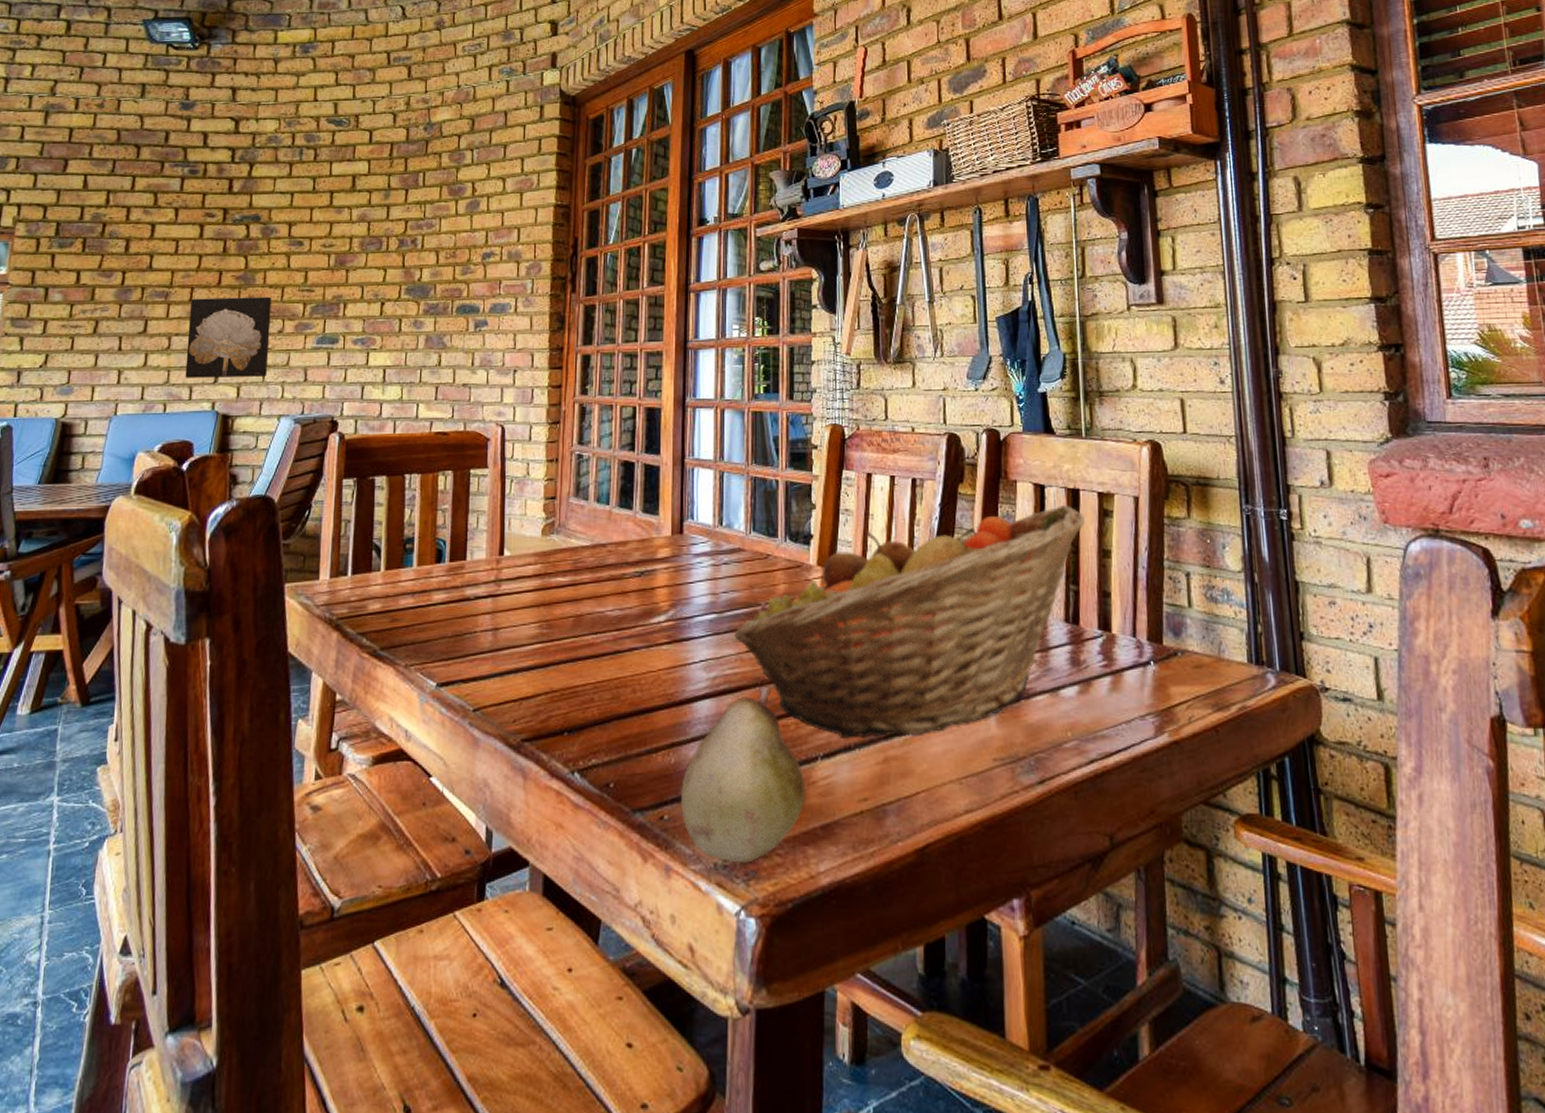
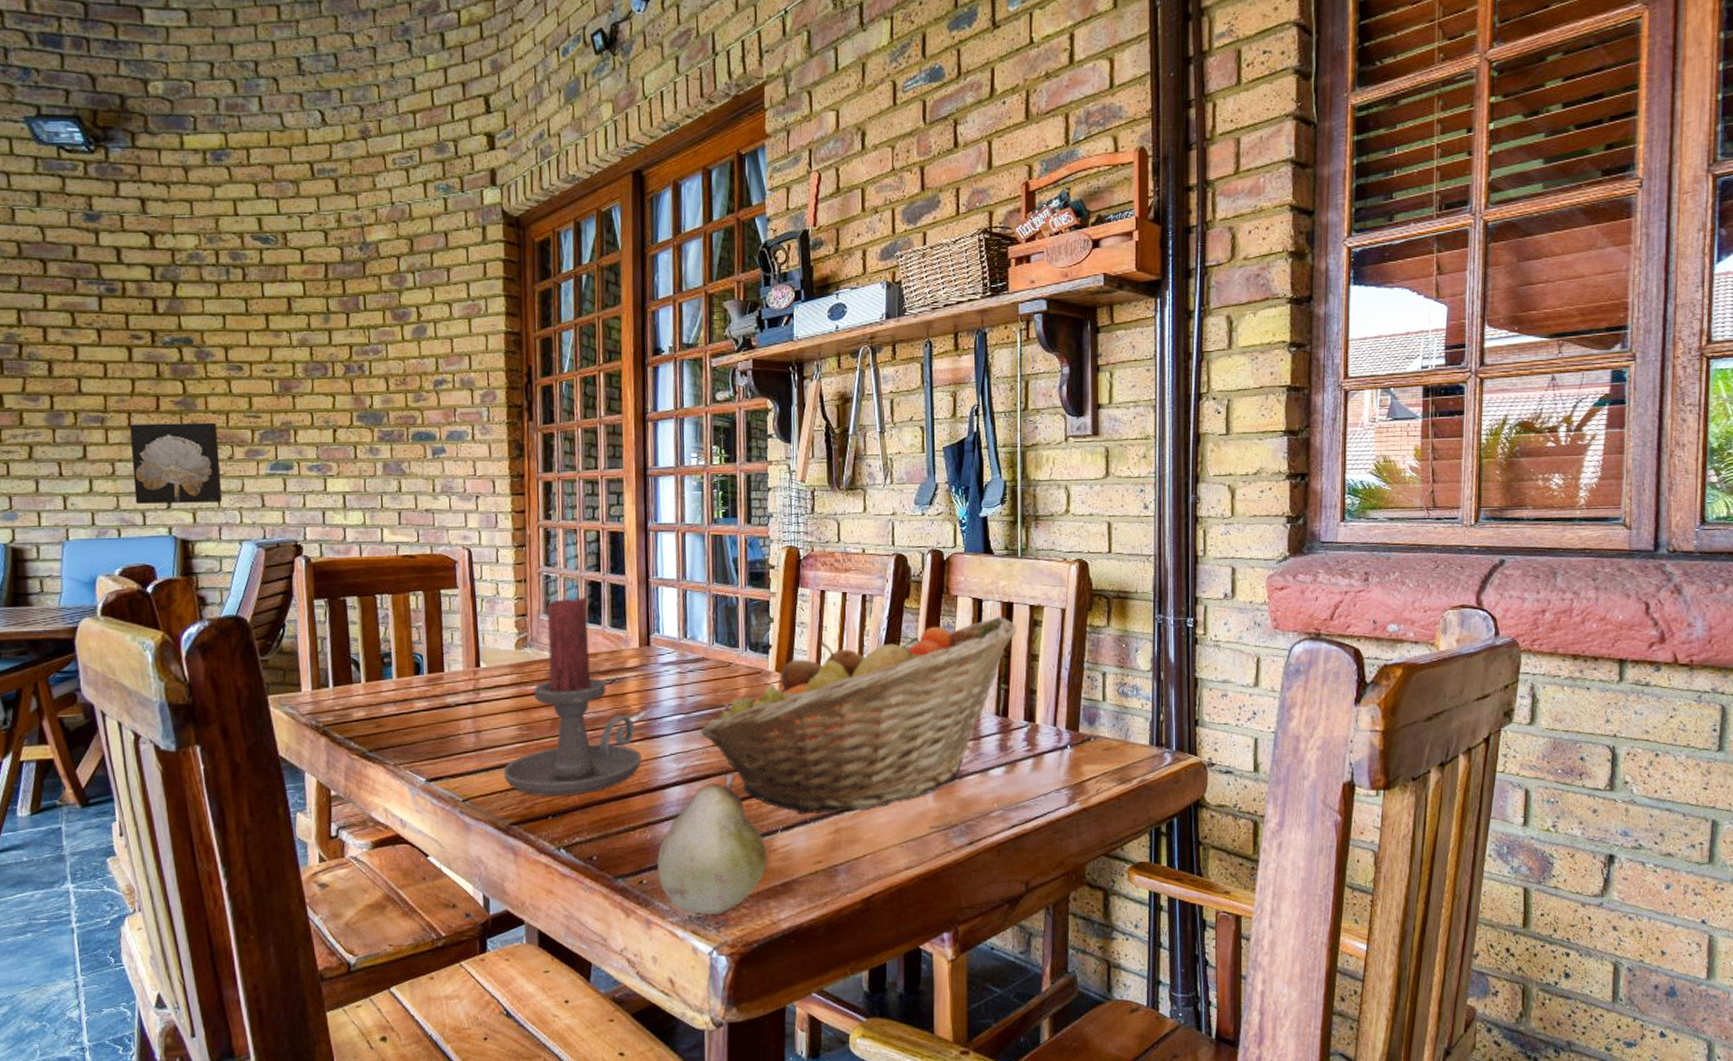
candle holder: none [519,478,670,708] -> present [503,596,643,796]

